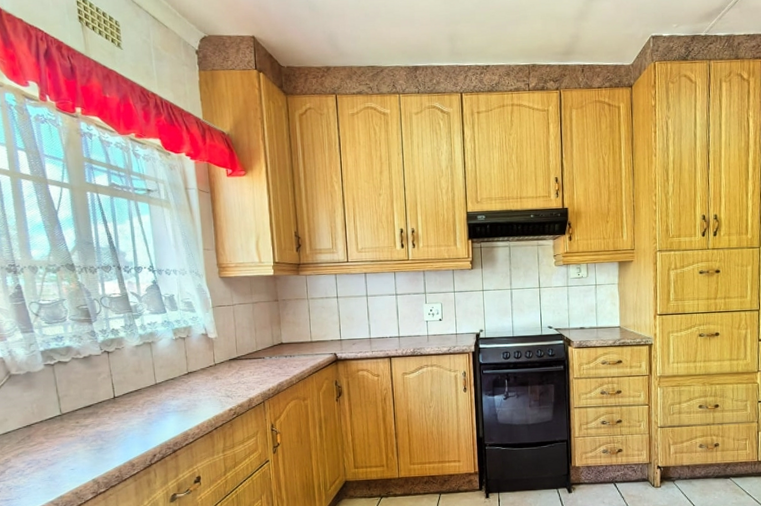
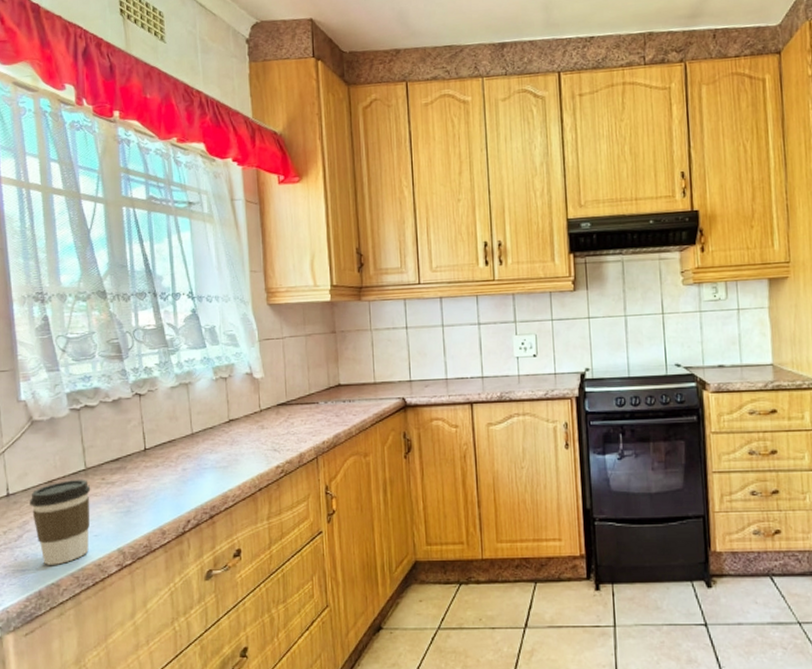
coffee cup: none [10,423,67,495] -> present [30,479,91,565]

